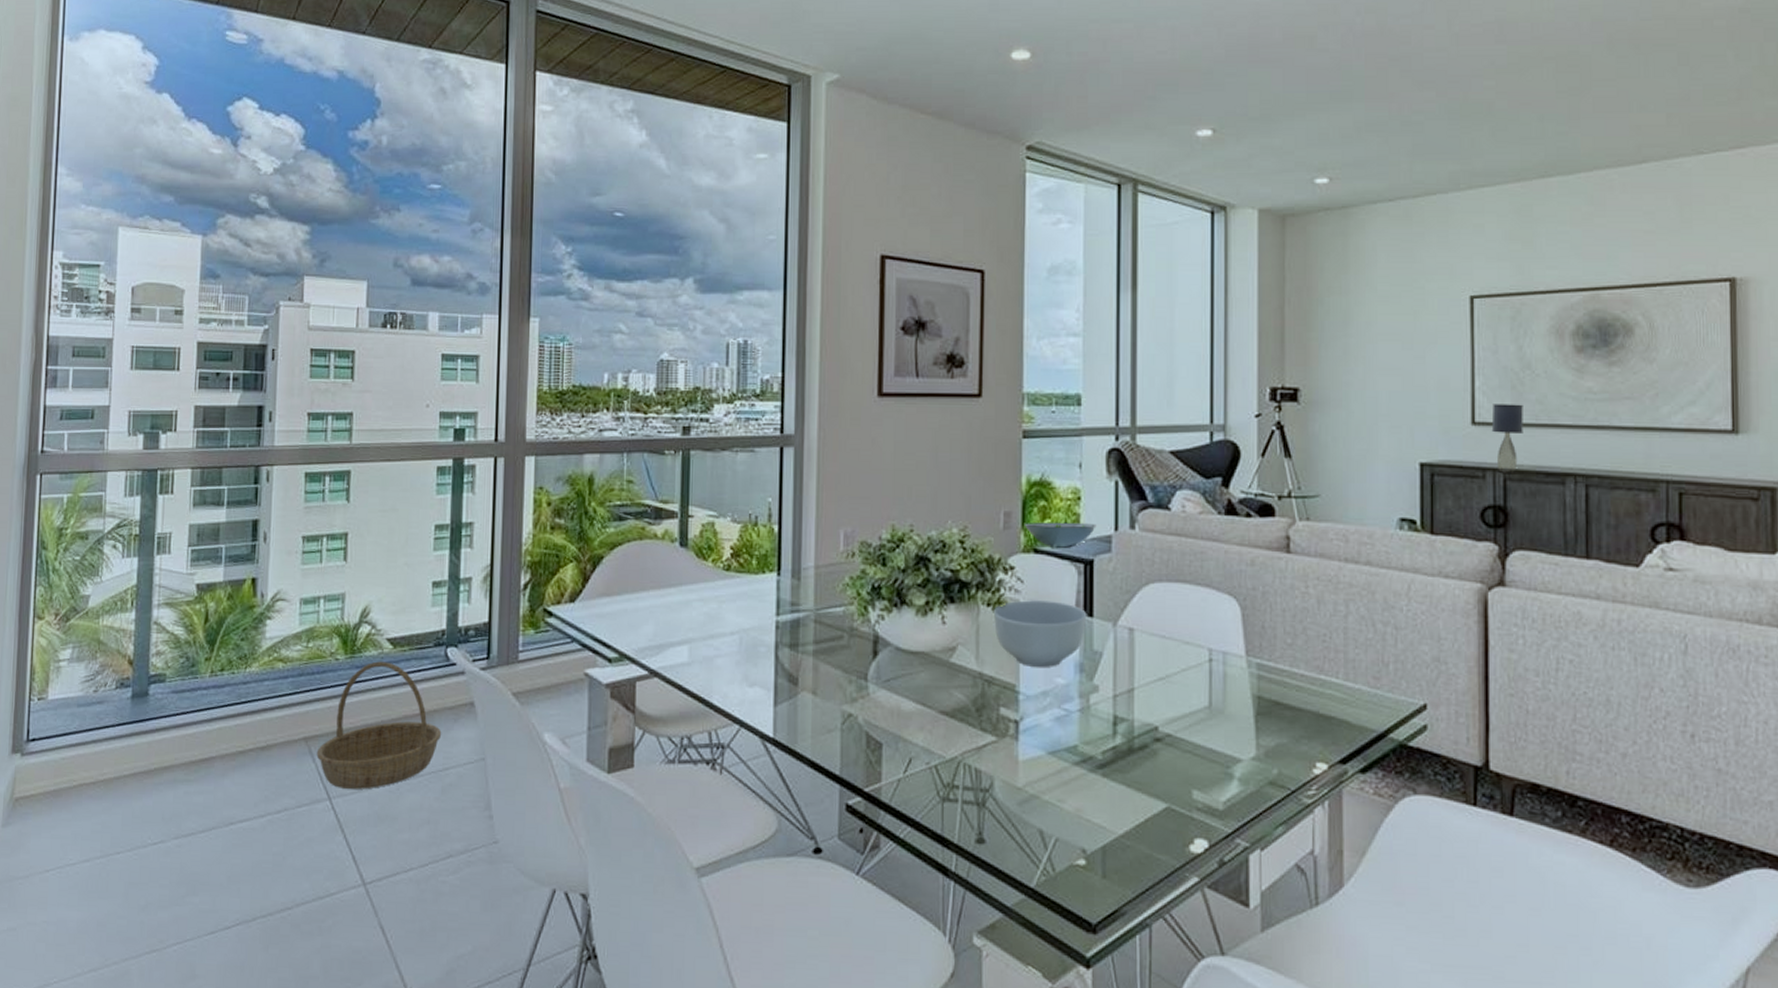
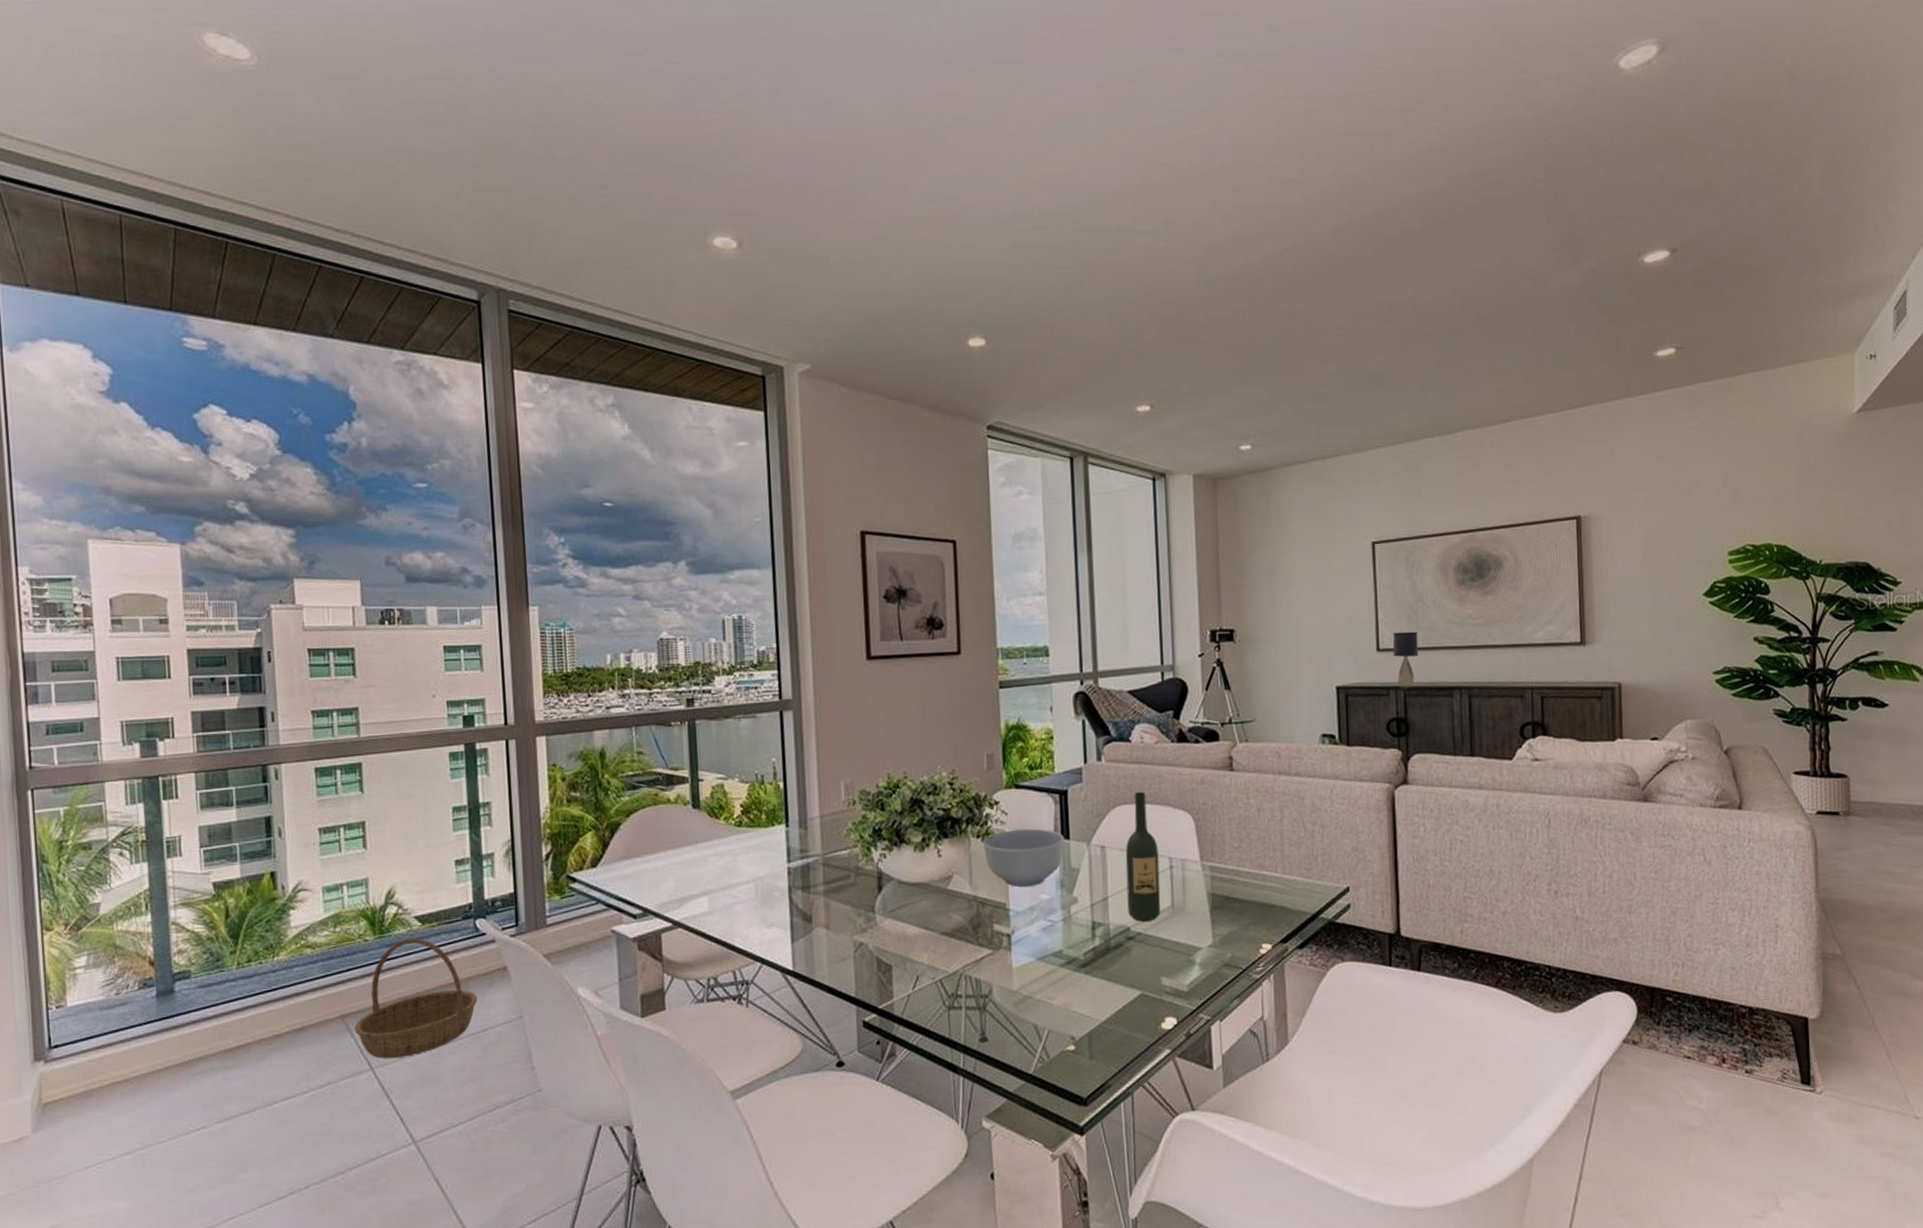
decorative bowl: present [1025,522,1097,549] -> none [1006,758,1068,783]
wine bottle: none [1157,568,1196,722] -> present [1125,791,1161,922]

